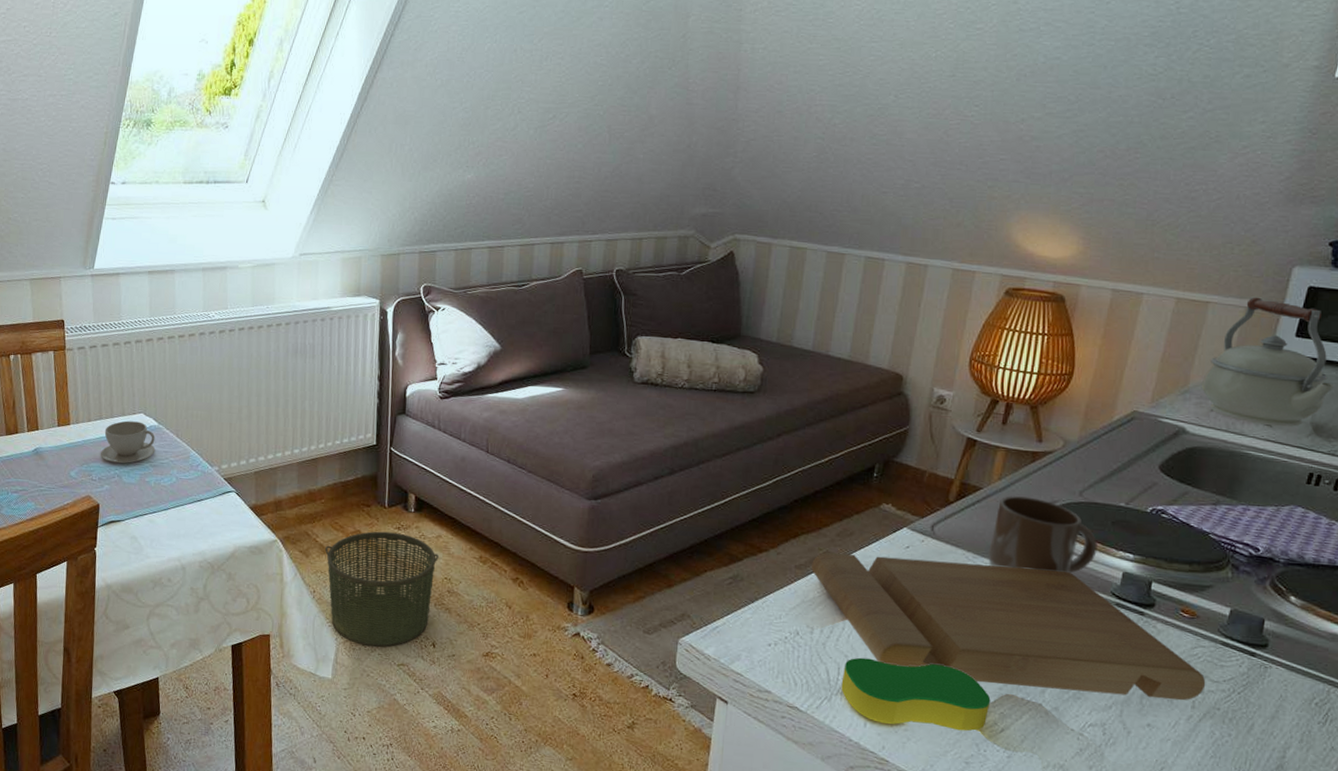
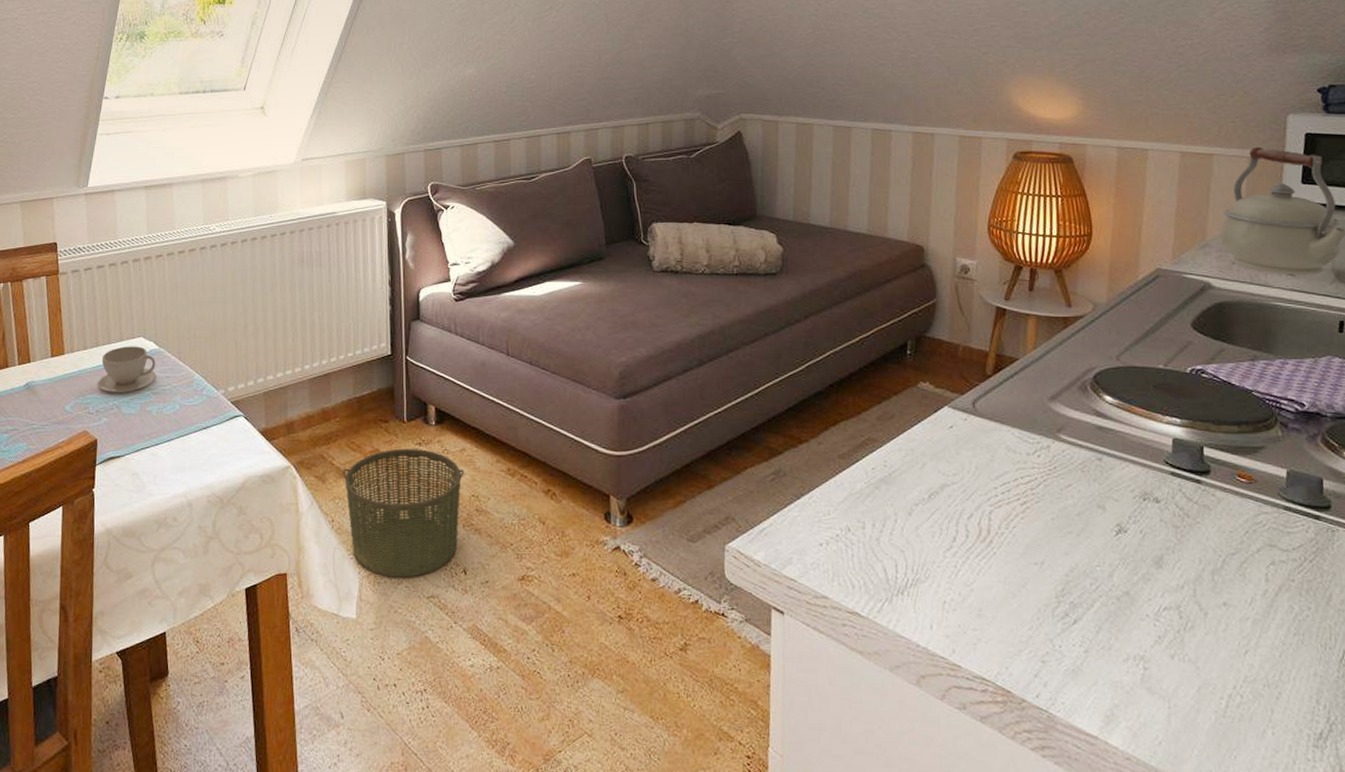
cutting board: present [811,552,1206,701] -> none [855,438,1276,574]
sponge: present [841,657,991,732] -> none [900,551,1059,626]
mug: present [988,496,1098,574] -> none [1033,365,1143,444]

